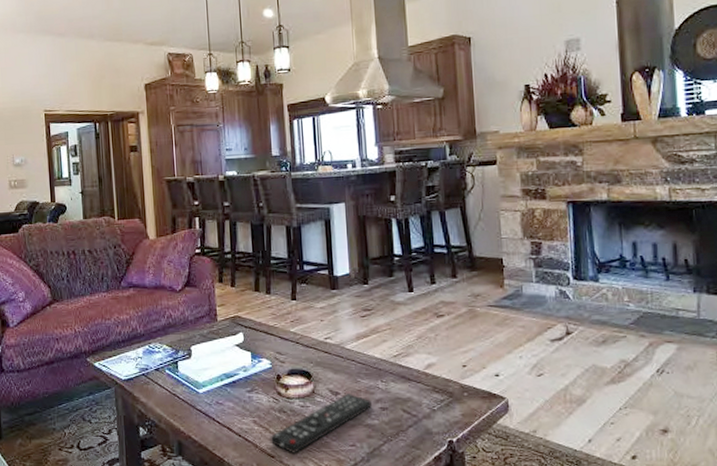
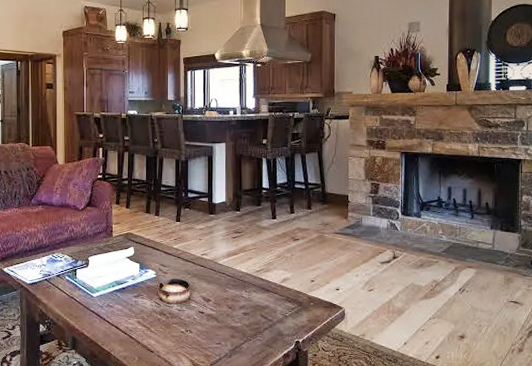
remote control: present [270,394,371,453] -> none [151,301,236,349]

